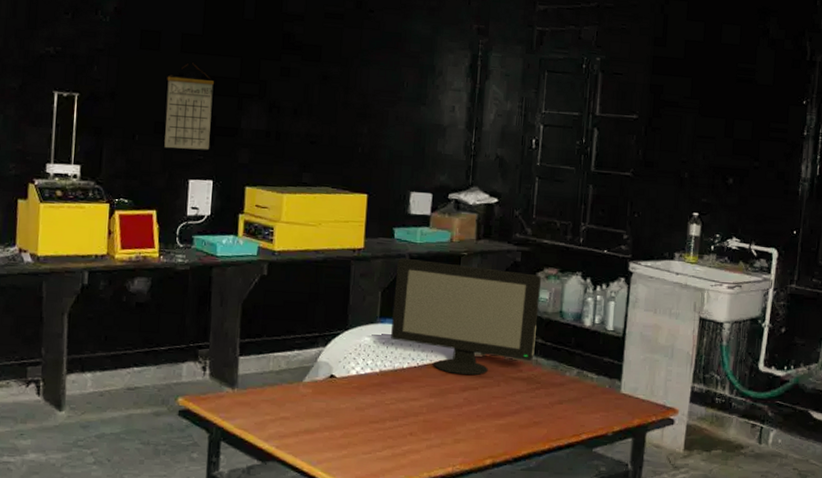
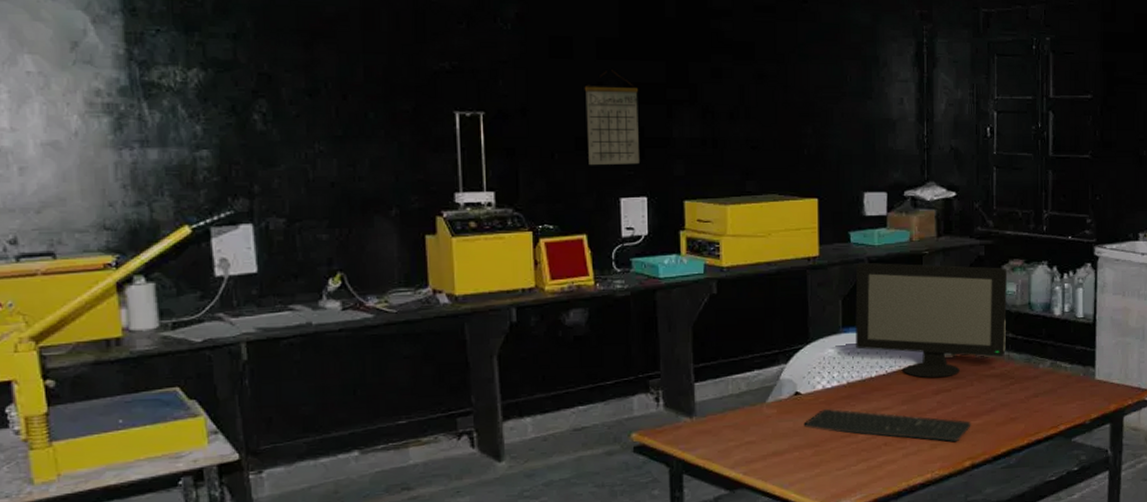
keyboard: none [336,393,495,439] -> present [803,408,971,442]

